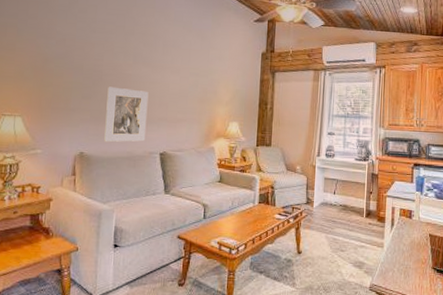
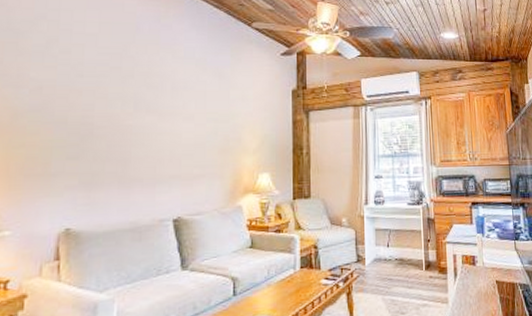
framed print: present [104,86,149,143] -> none [98,142,156,213]

